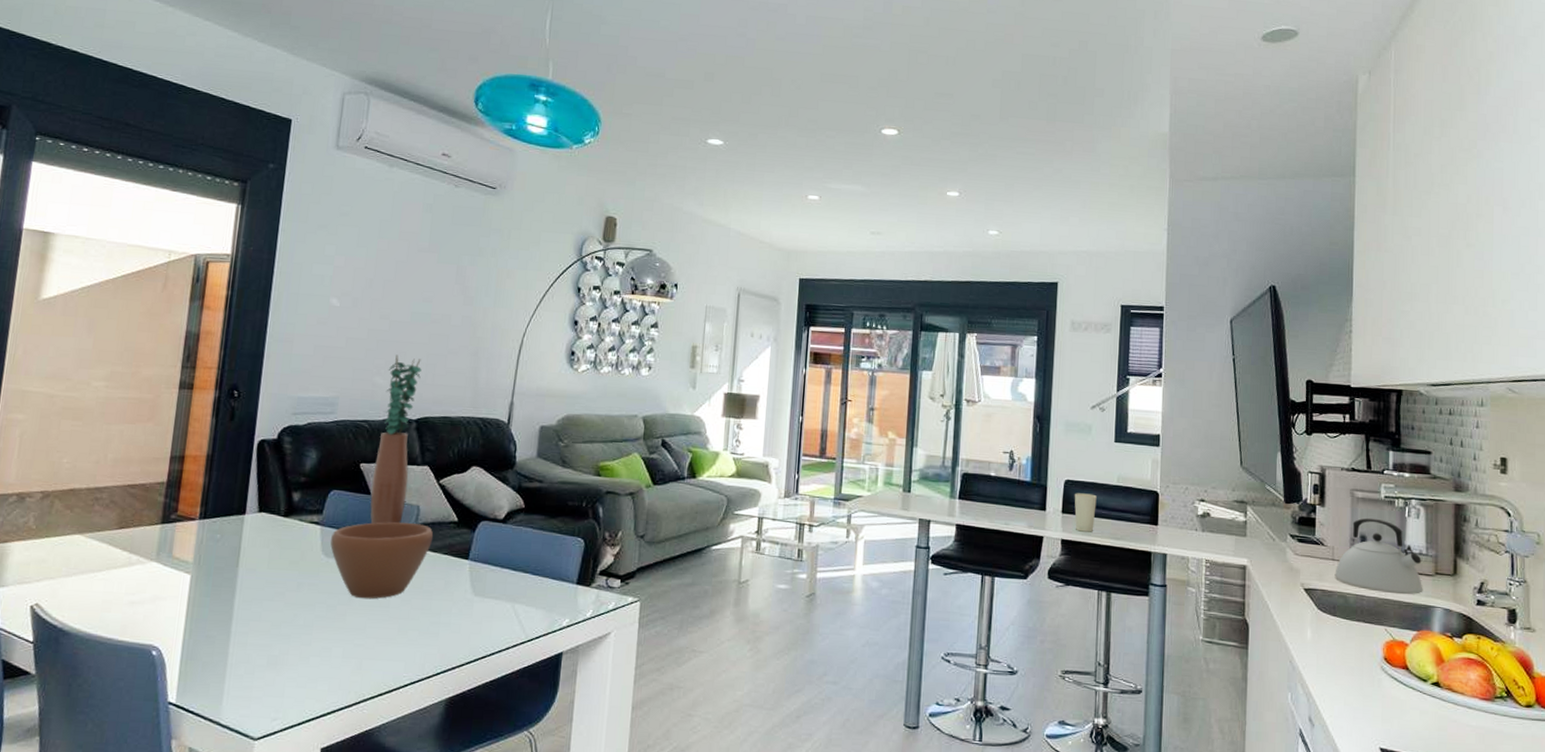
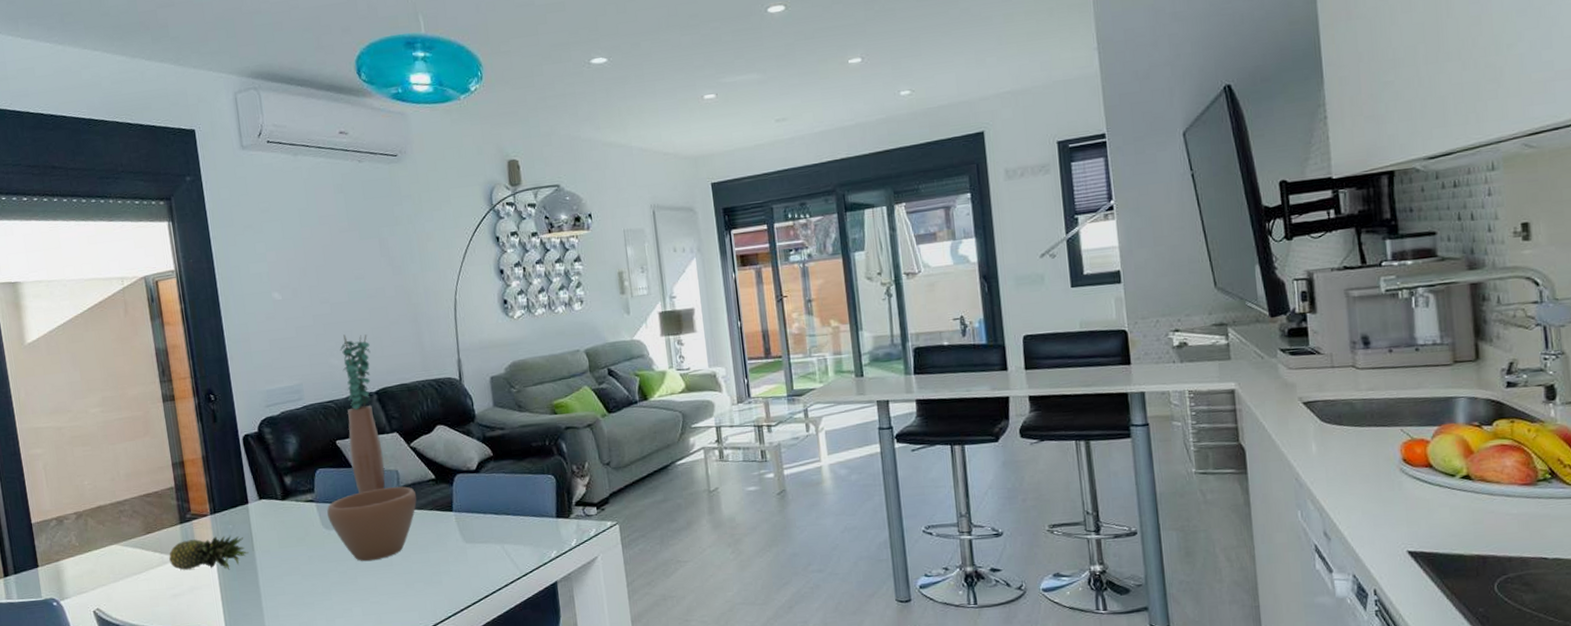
fruit: none [137,543,231,583] -> present [169,535,249,571]
cup: present [1074,493,1097,532] -> none [1035,345,1062,385]
kettle: present [1334,517,1423,595] -> none [1336,315,1441,393]

